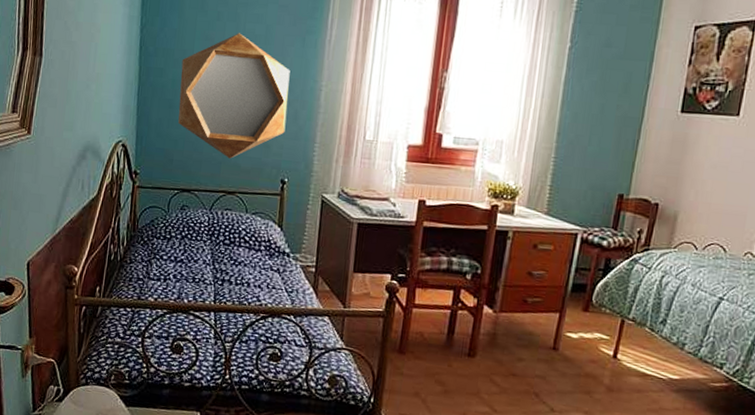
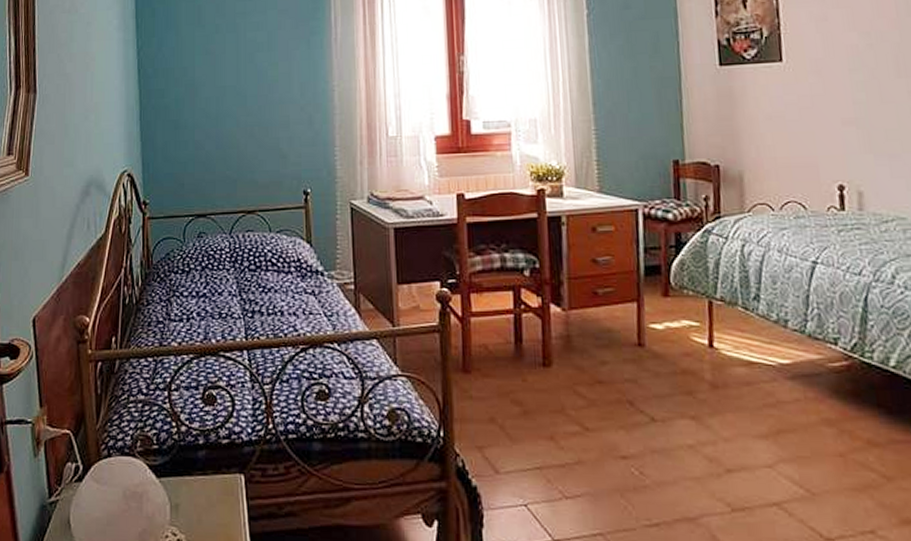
home mirror: present [178,33,290,159] -> none [183,43,301,175]

